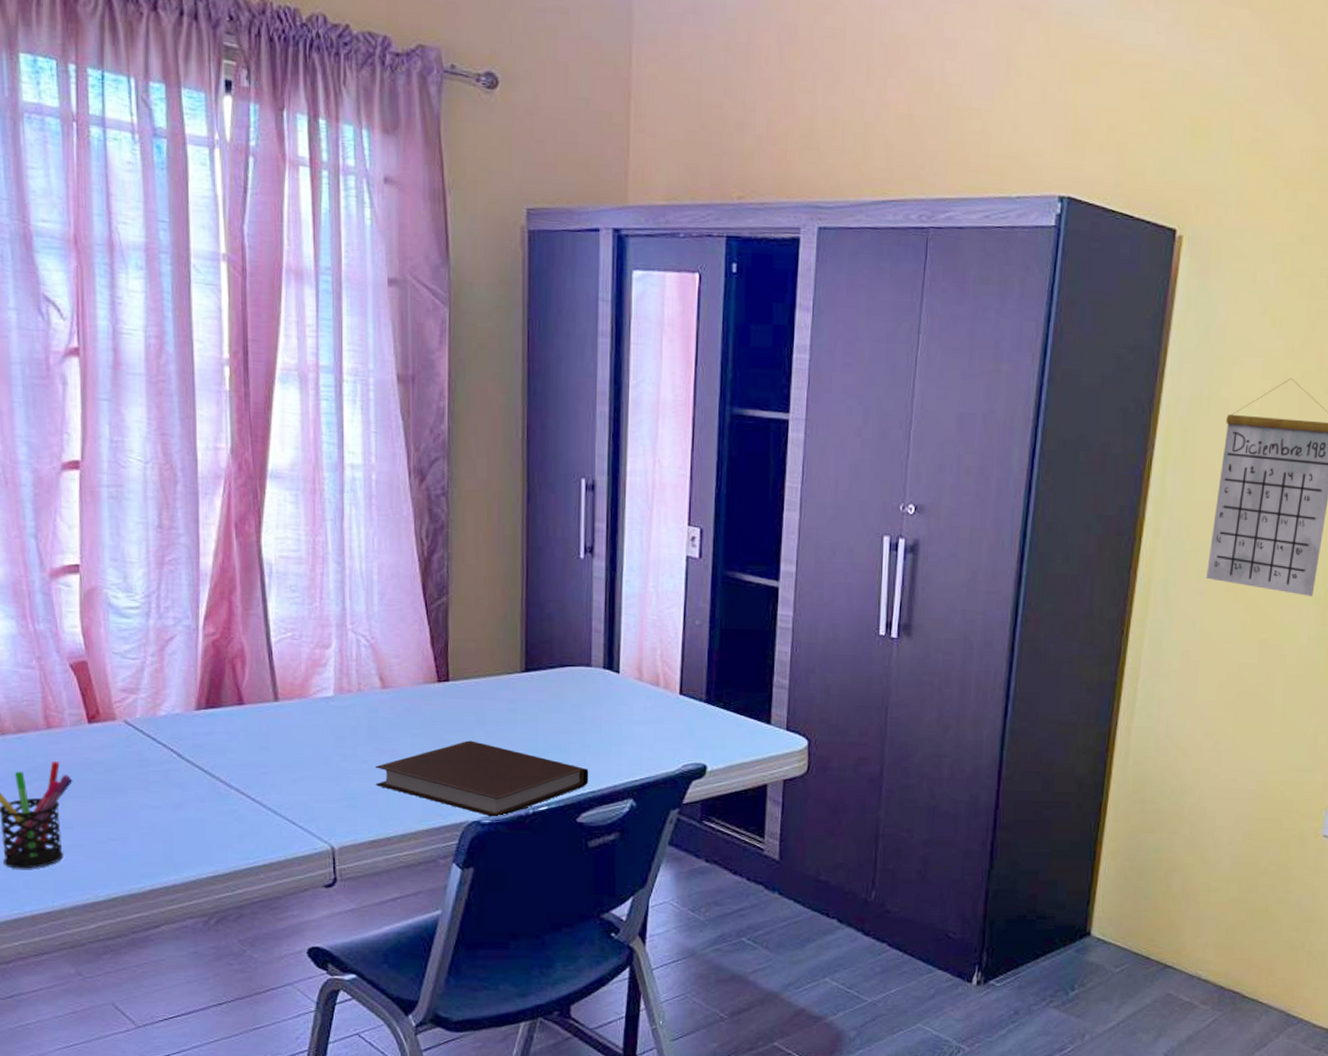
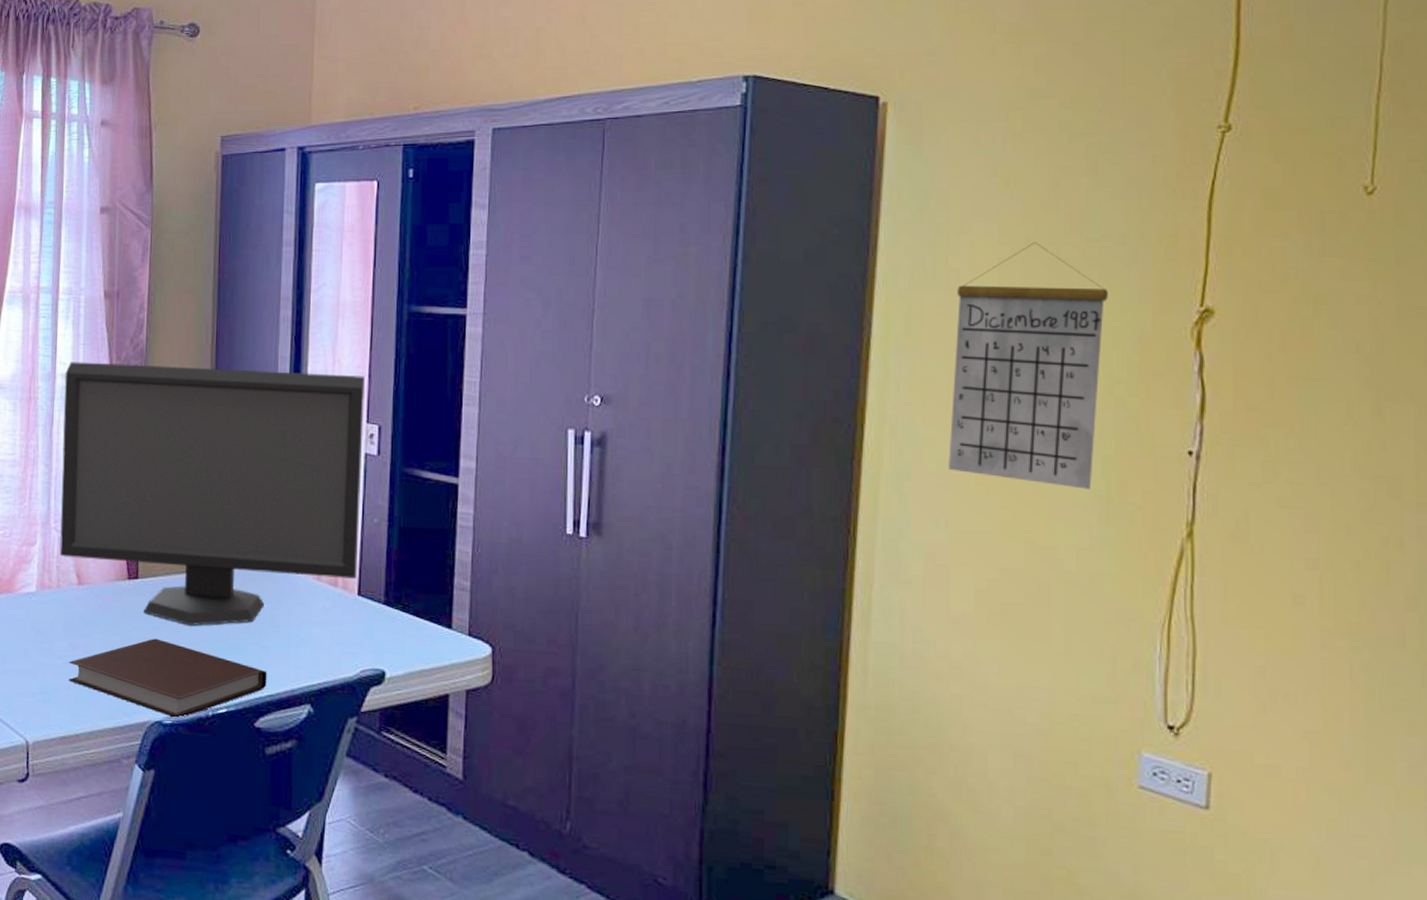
monitor: none [355,451,686,727] -> present [59,361,365,626]

